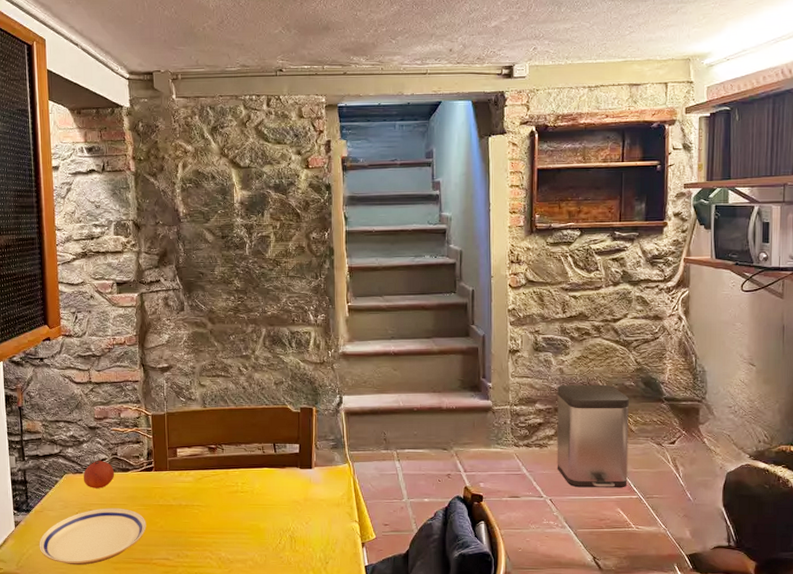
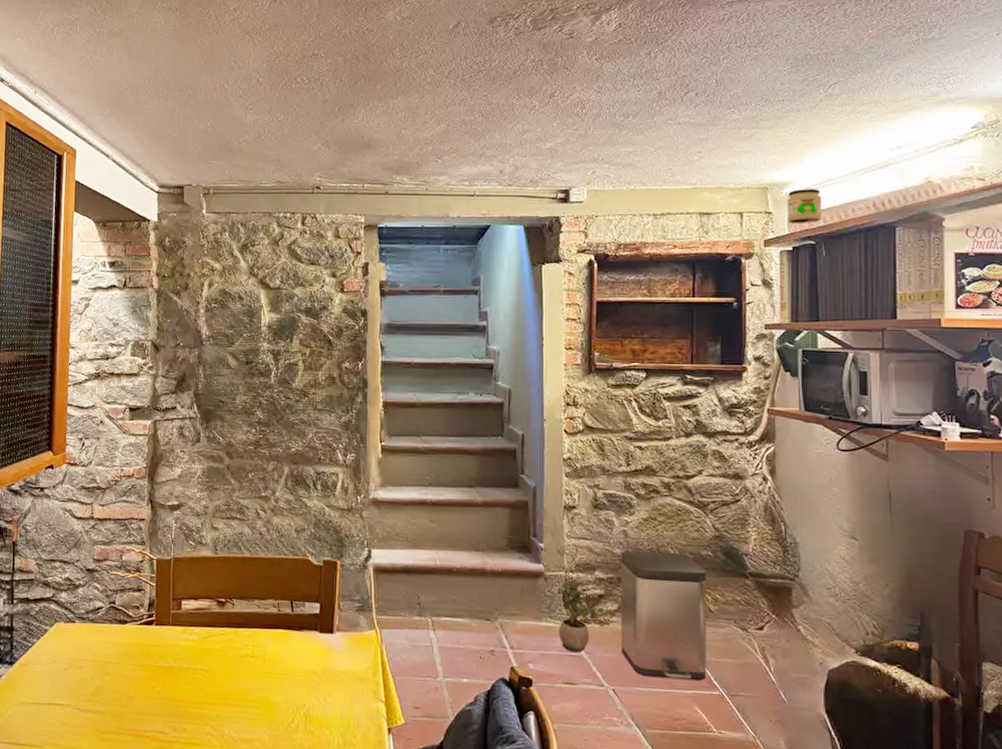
plate: present [39,508,146,566] -> none [19,665,142,733]
fruit: present [83,461,115,489] -> none [75,609,111,642]
potted plant: none [504,412,543,472] -> present [557,579,604,653]
jar: none [706,59,737,91] -> present [786,189,822,223]

